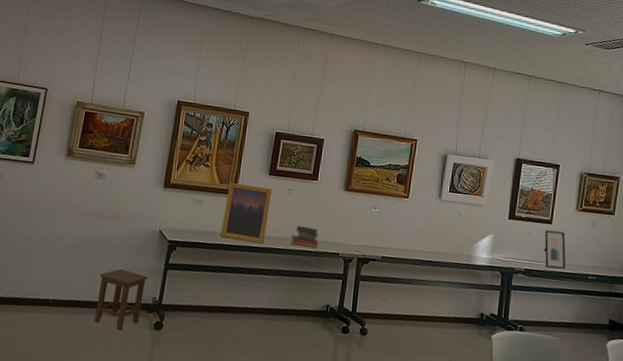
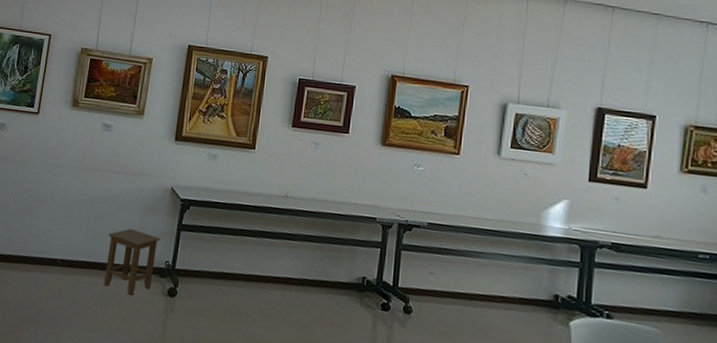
picture frame: present [221,182,272,244] -> none [239,135,295,205]
books: present [290,226,319,249] -> none [318,185,351,213]
picture frame: present [544,230,566,270] -> none [637,195,668,245]

